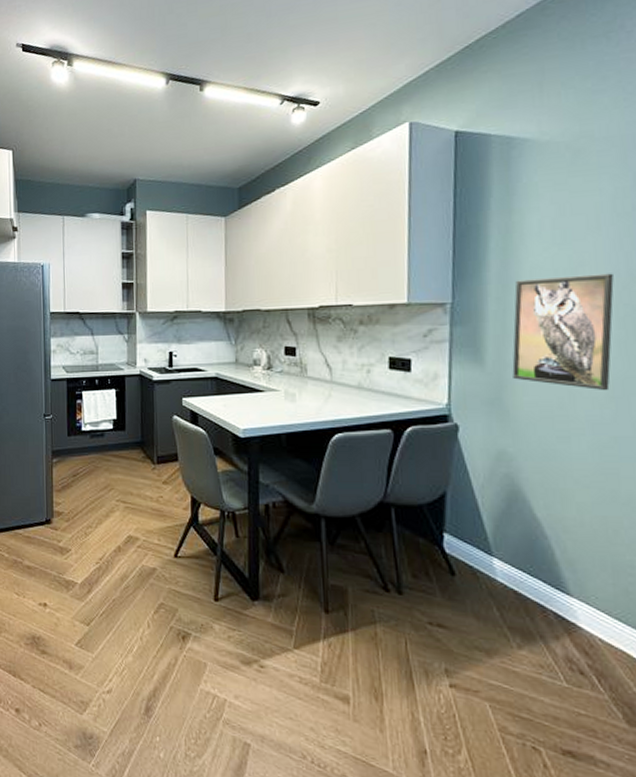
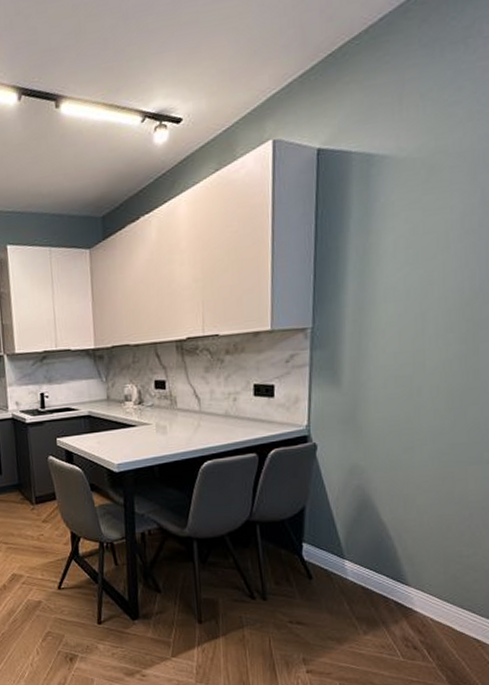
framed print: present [512,273,614,391] -> none [366,290,458,403]

